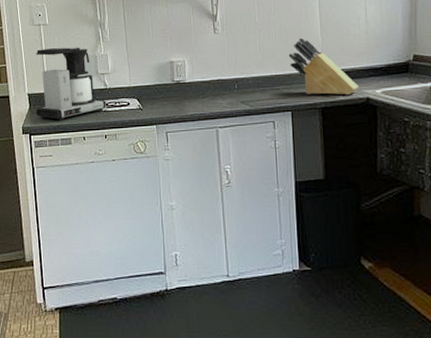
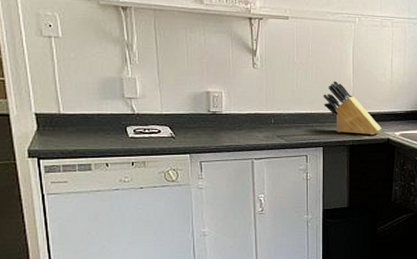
coffee maker: present [36,47,106,121] -> none [45,64,133,145]

